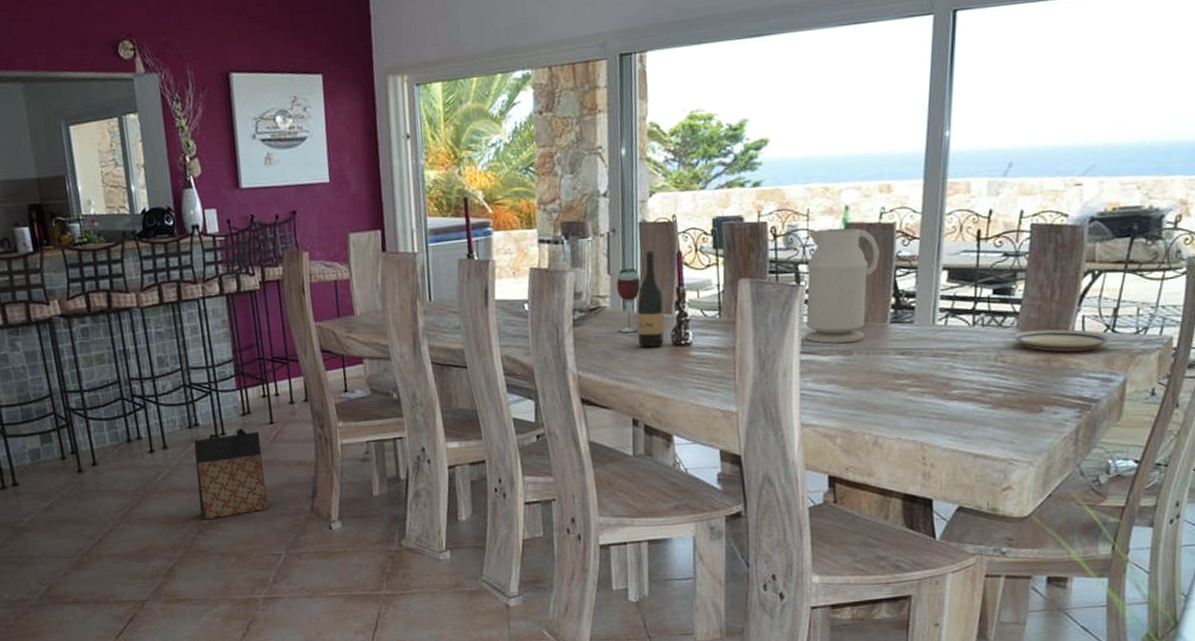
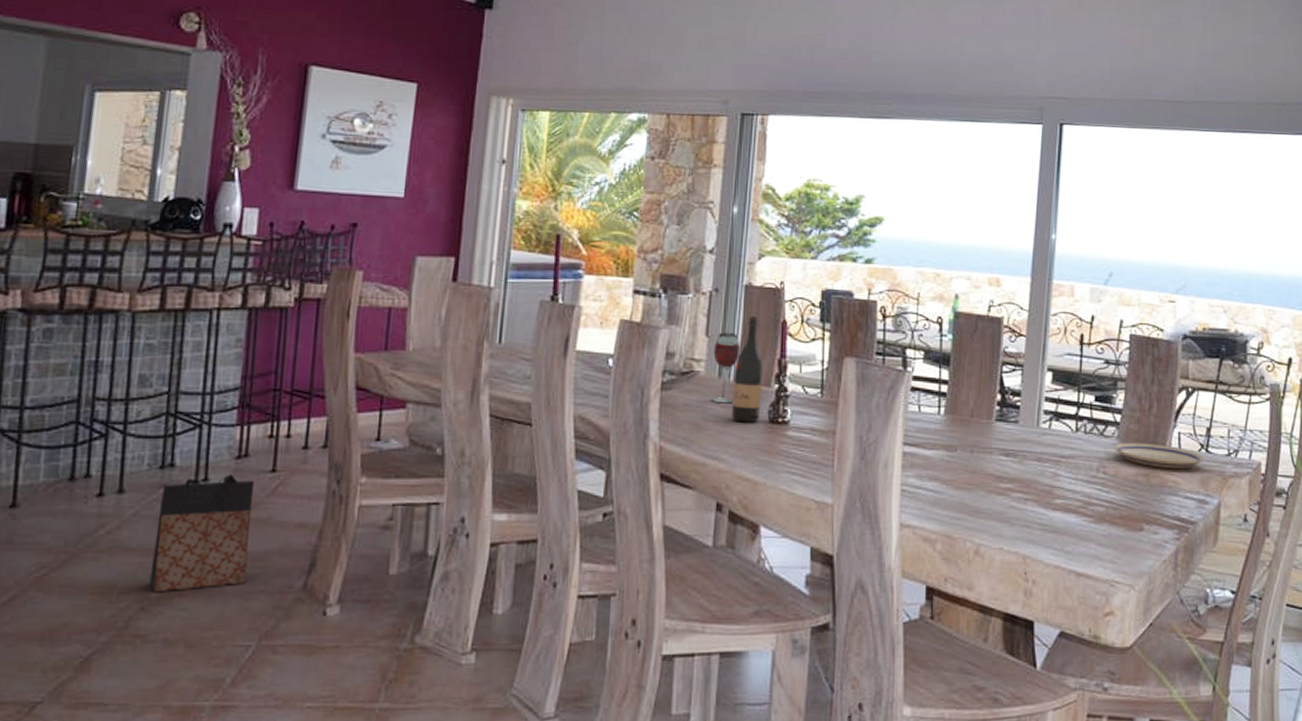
water jug: present [805,227,880,344] -> none [910,315,988,438]

